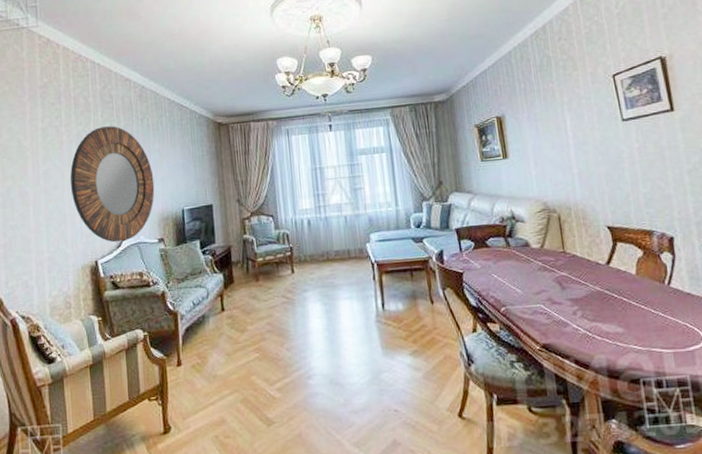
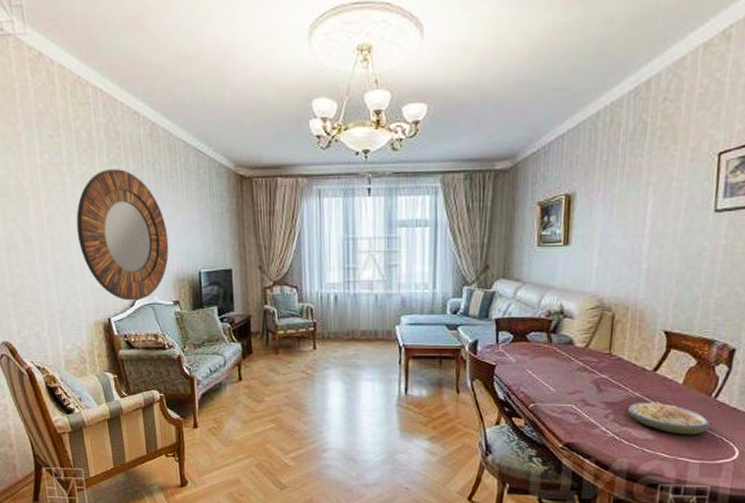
soup: none [592,294,672,325] -> present [628,402,710,435]

